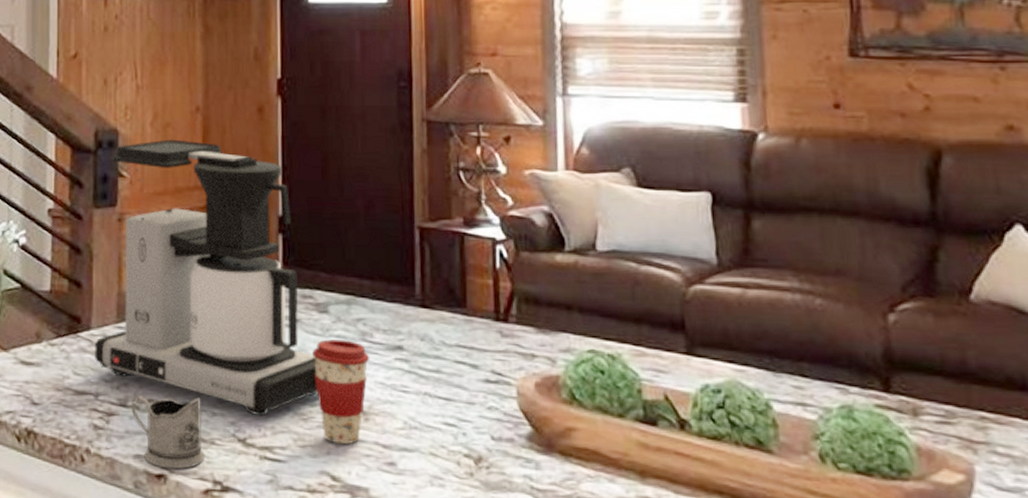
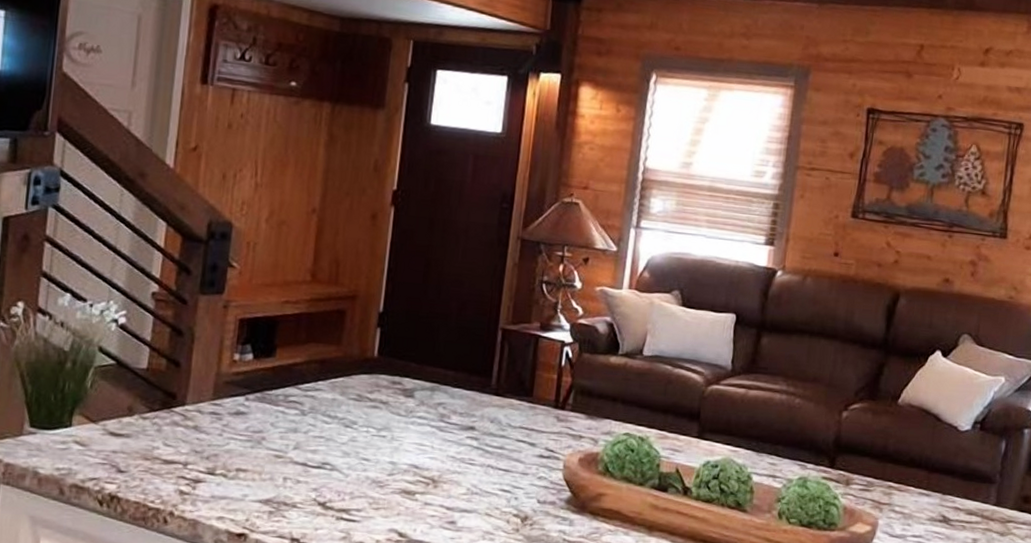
coffee maker: present [95,139,318,417] -> none [187,236,398,484]
tea glass holder: present [131,395,204,470] -> none [218,465,287,529]
coffee cup: present [312,339,369,445] -> none [394,419,445,507]

